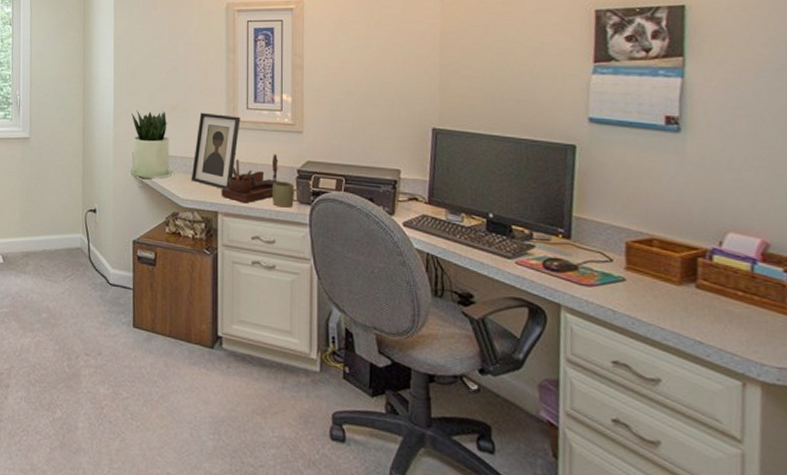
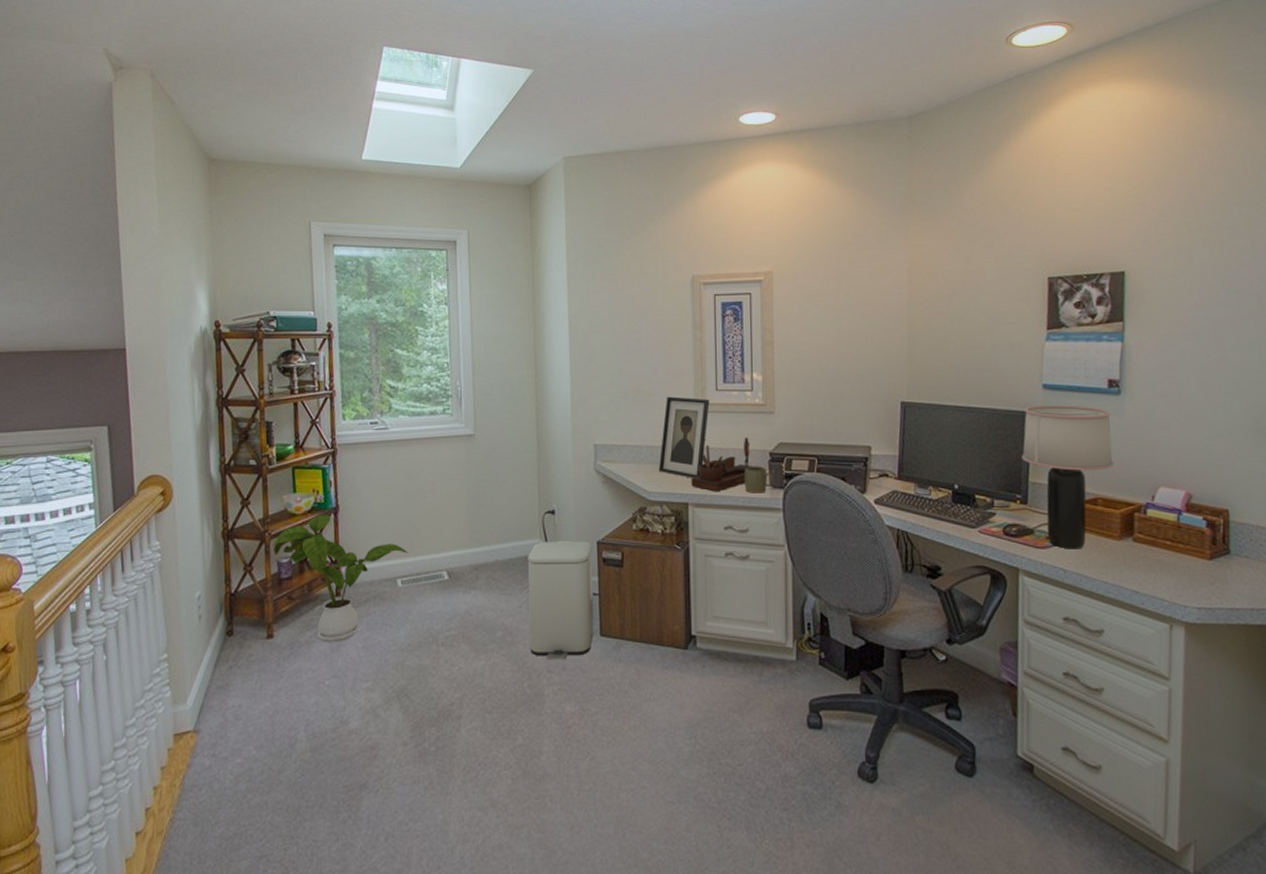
pedal bin: none [69,236,129,346] -> present [527,540,594,660]
planter: present [130,110,173,179] -> none [591,397,639,472]
table lamp: none [564,138,674,291] -> present [1021,405,1115,549]

